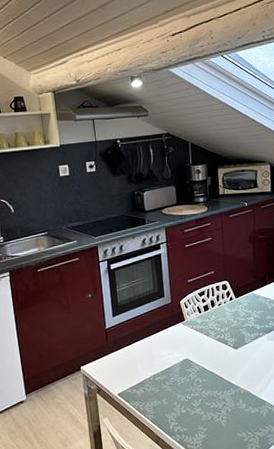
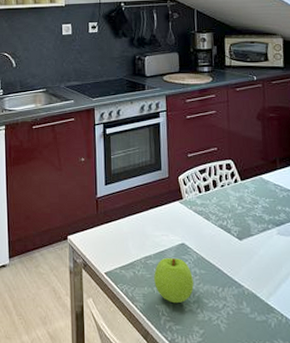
apple: none [162,372,197,411] -> present [154,258,194,304]

